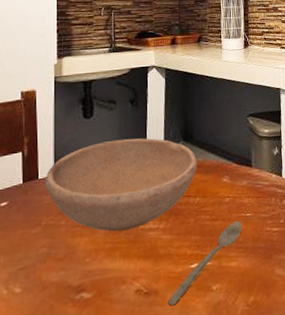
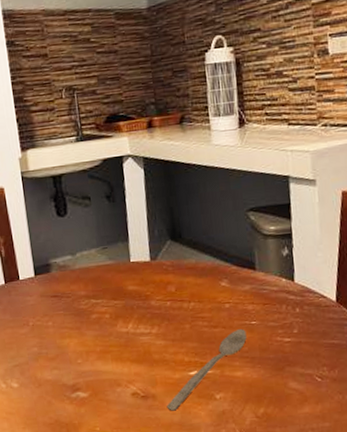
bowl: present [45,138,198,232] -> none [26,237,190,335]

